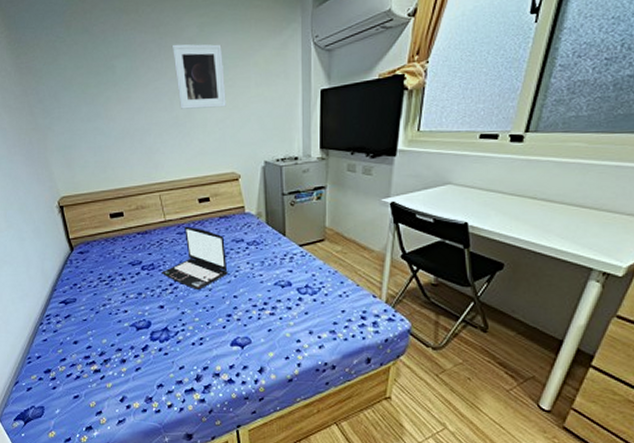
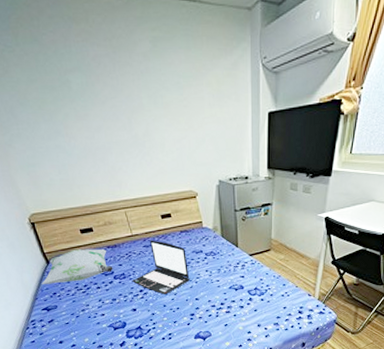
decorative pillow: none [63,235,142,275] -> present [41,248,113,285]
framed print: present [173,44,226,109] -> none [127,59,182,128]

